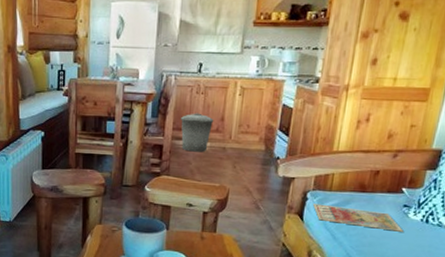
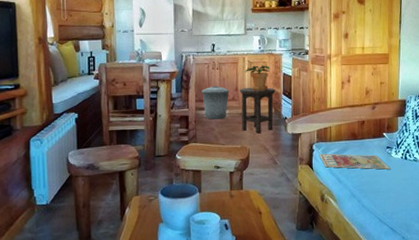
stool: none [222,118,270,173] -> present [239,87,275,134]
potted plant: none [235,92,267,124] -> present [245,65,270,91]

